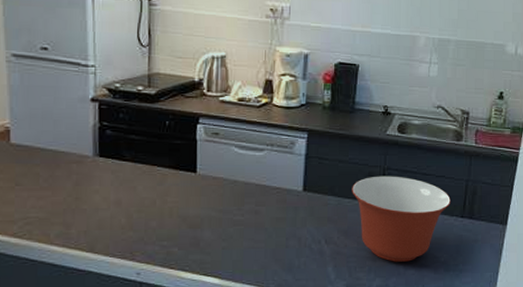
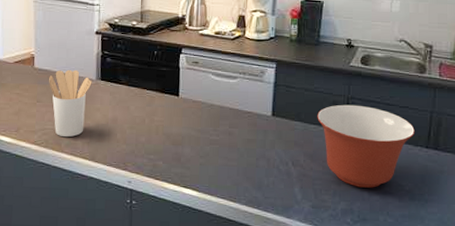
utensil holder: none [31,144,88,227] -> present [49,69,92,138]

